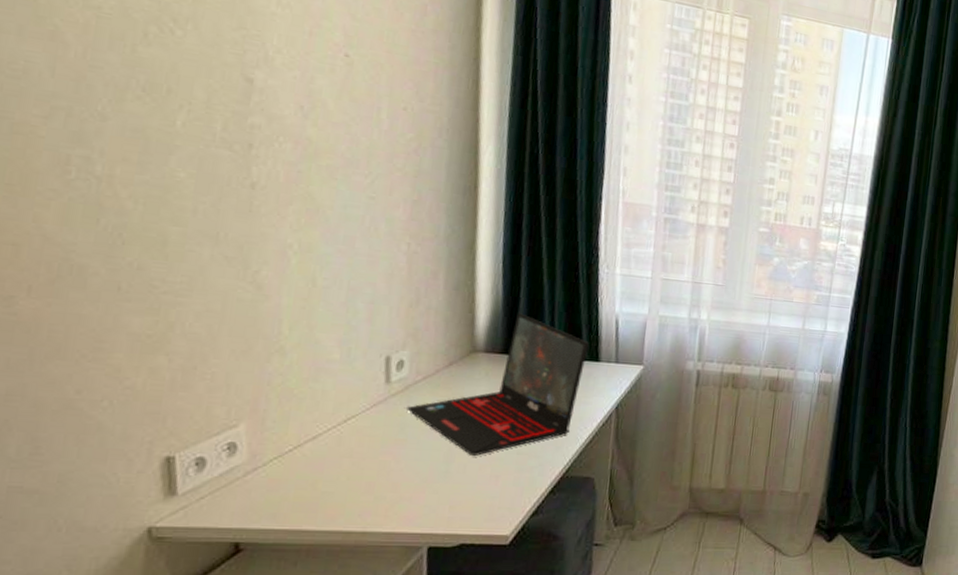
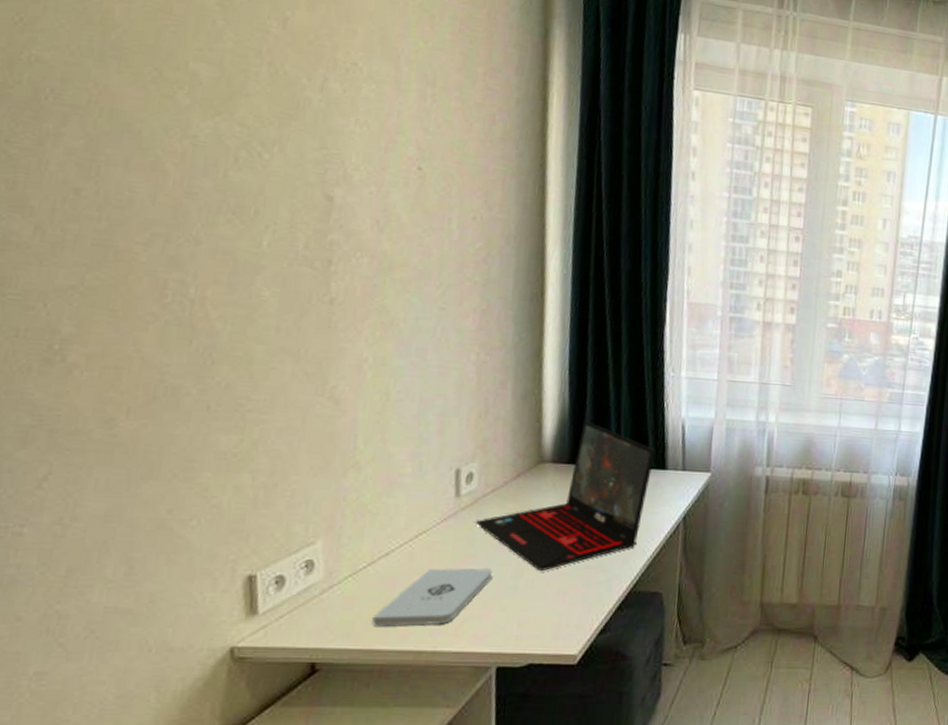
notepad: none [299,452,424,508] -> present [372,568,493,626]

